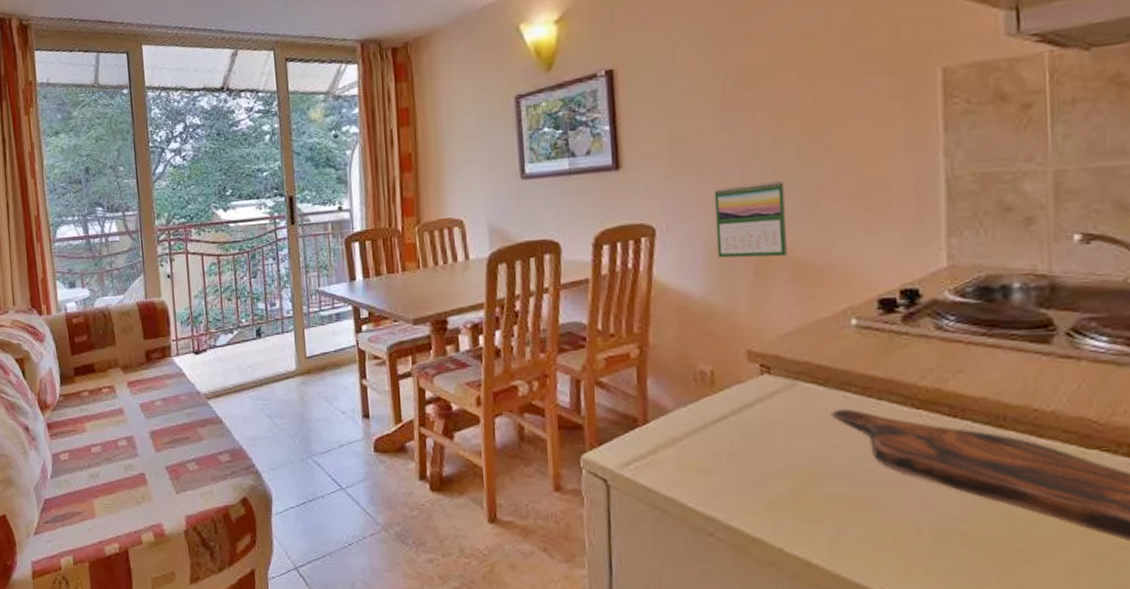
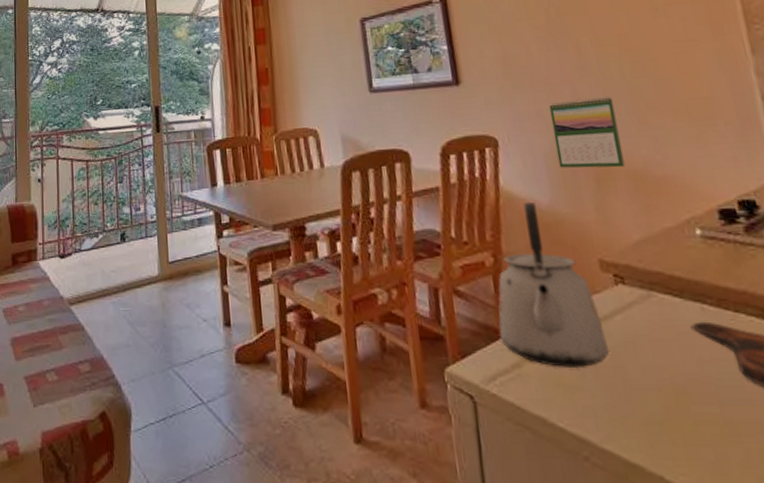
kettle: none [638,294,747,454] -> present [498,203,610,369]

